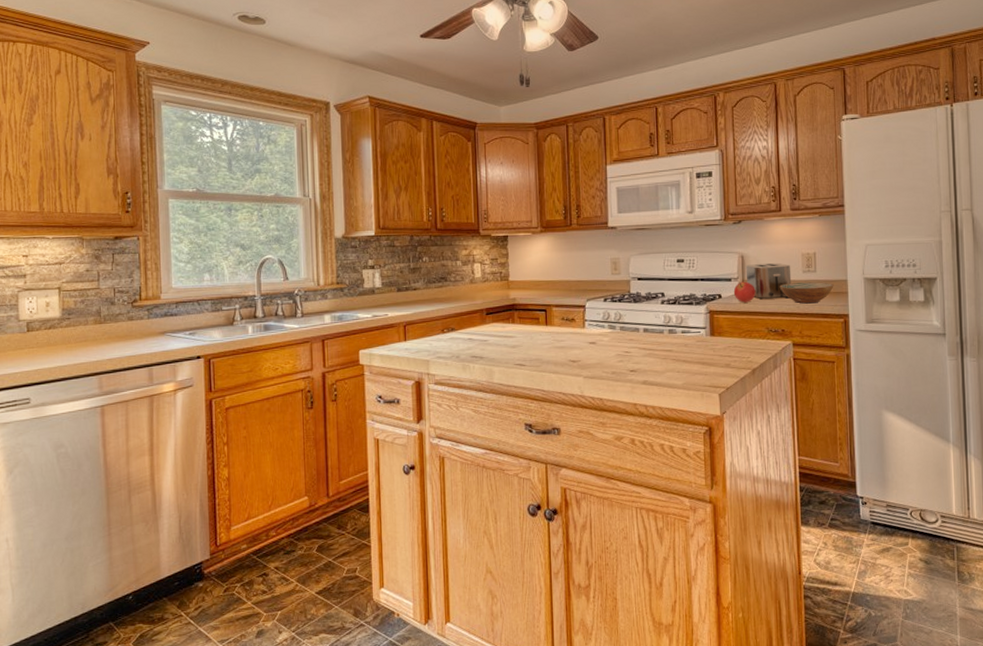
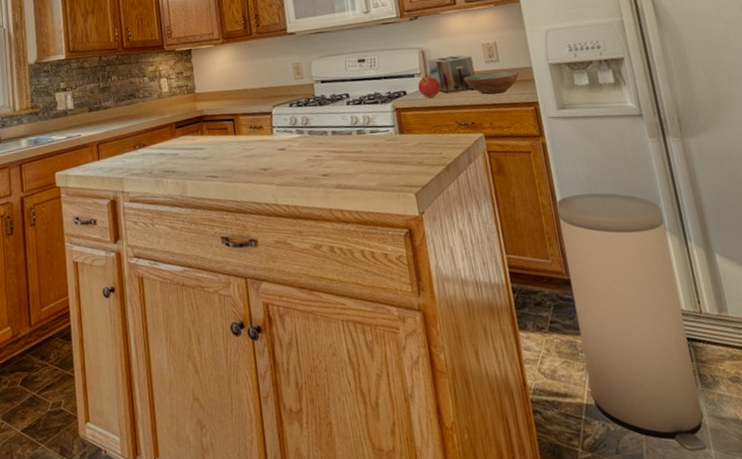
pedal bin: none [852,404,955,636] -> present [556,193,707,452]

